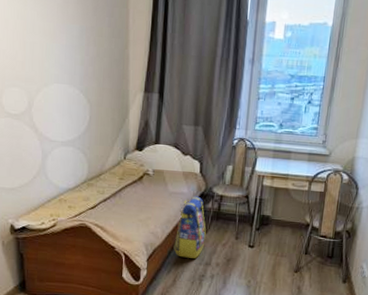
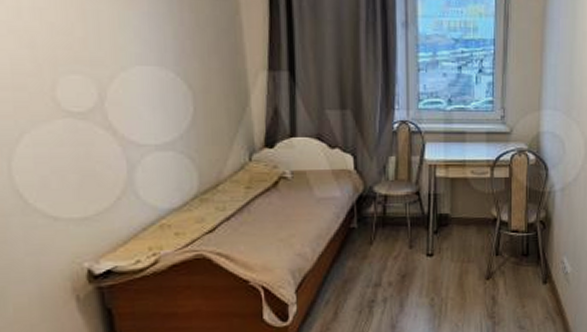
backpack: present [173,196,206,259] -> none [330,199,371,281]

